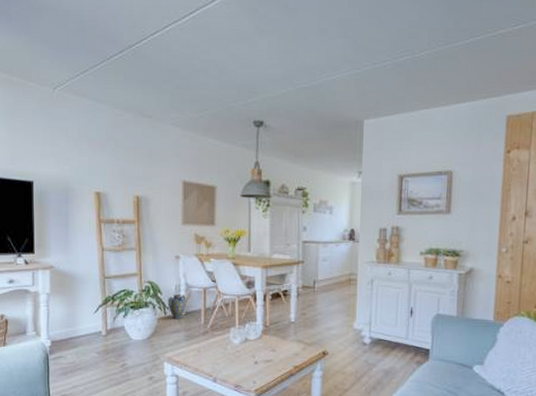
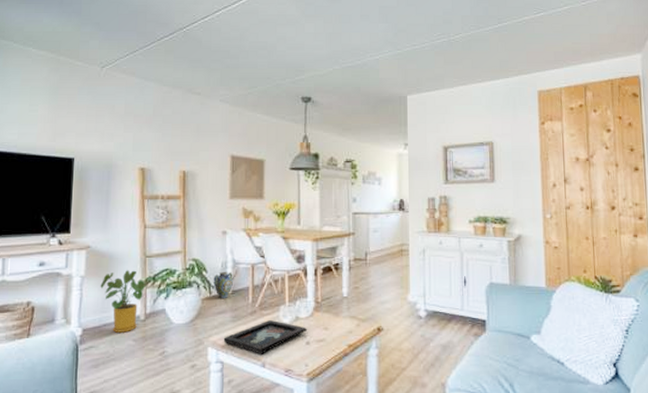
house plant: none [64,289,107,346] -> present [100,270,147,333]
decorative tray: none [178,341,255,371] -> present [223,320,307,354]

